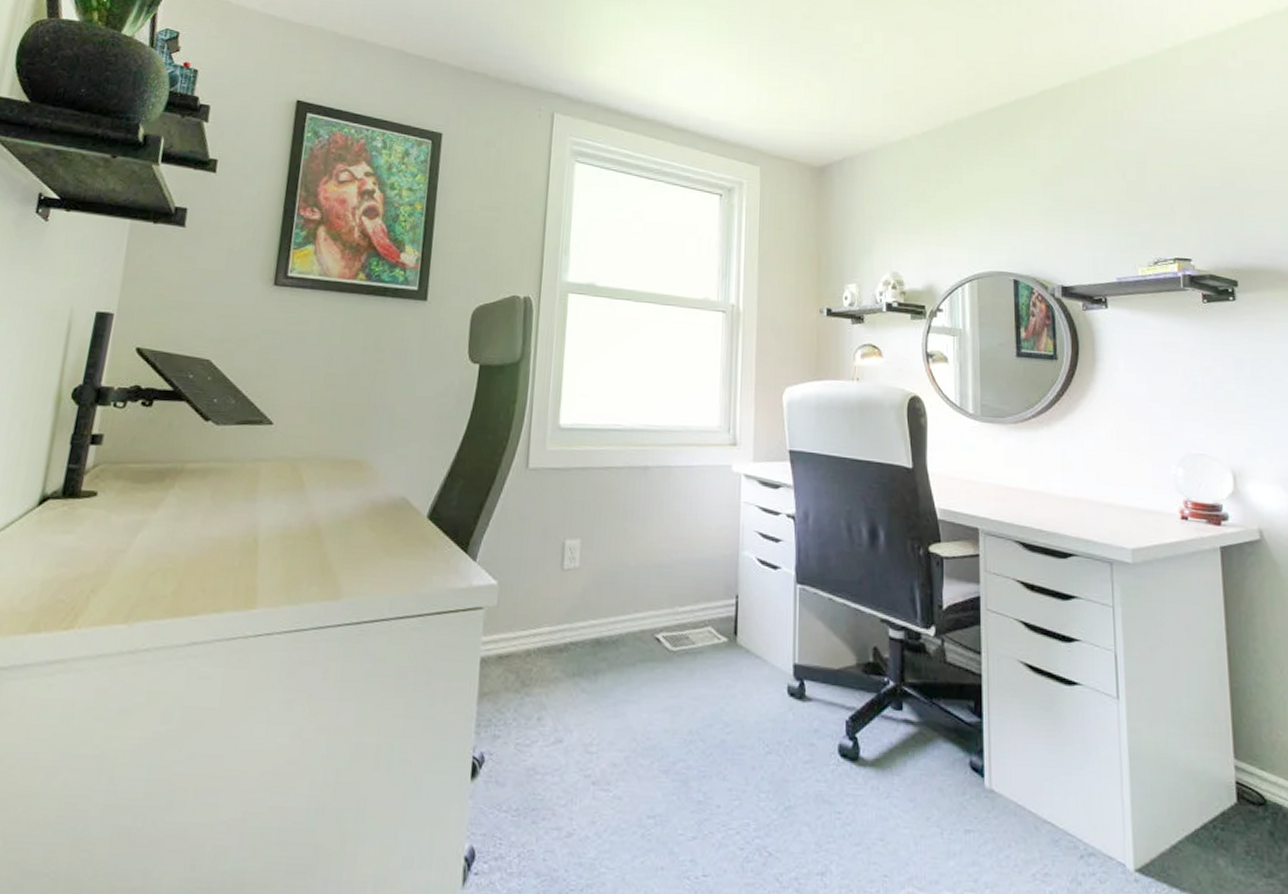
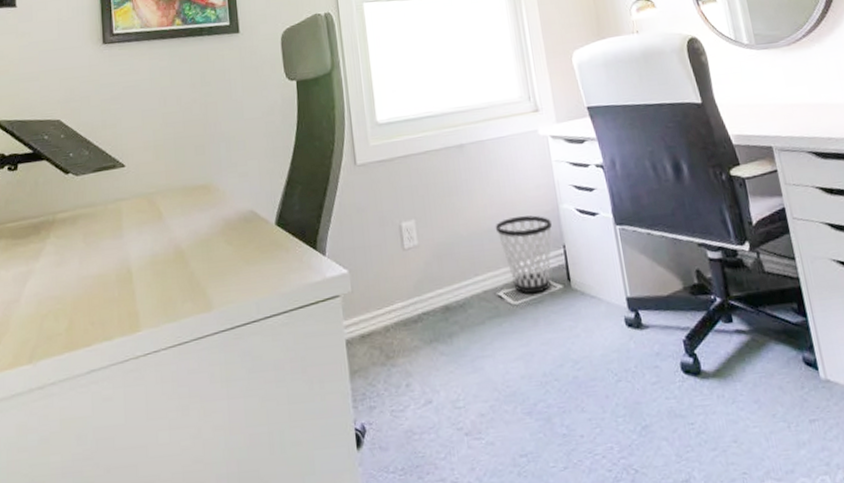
wastebasket: none [666,555,728,643] -> present [495,215,552,294]

